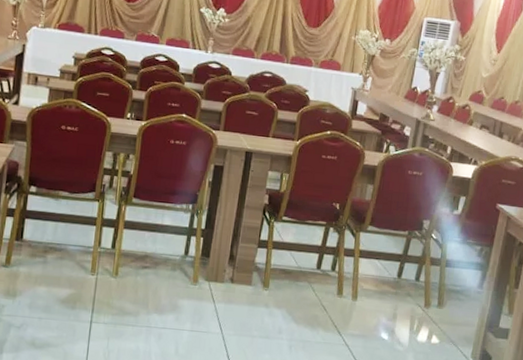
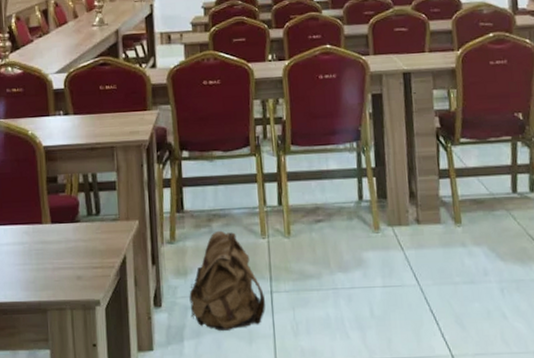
backpack: none [13,262,85,350] -> present [189,230,266,331]

